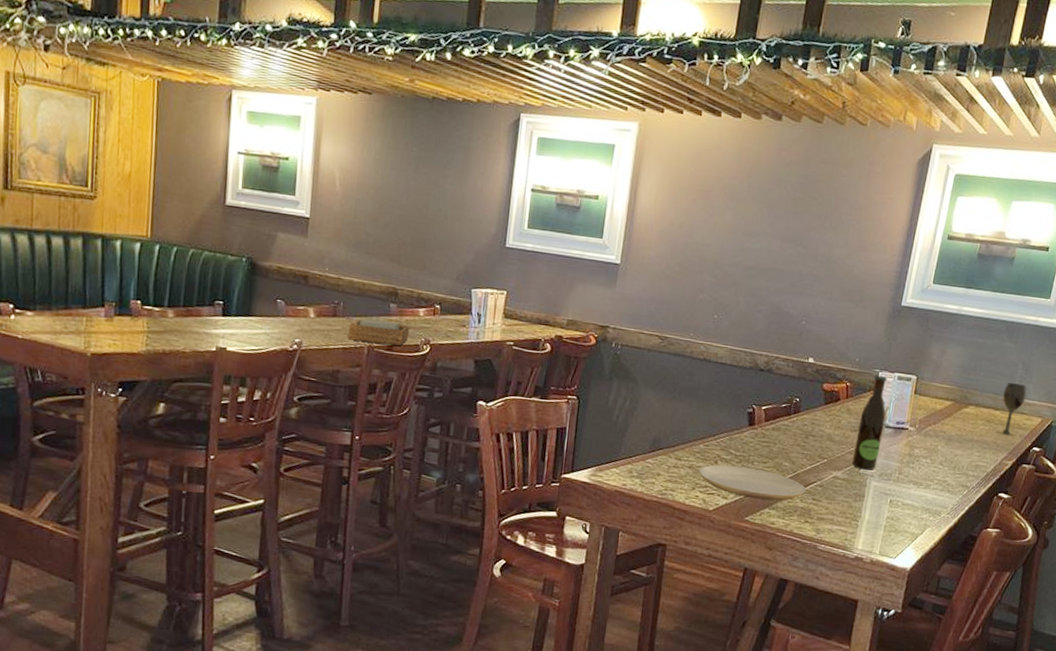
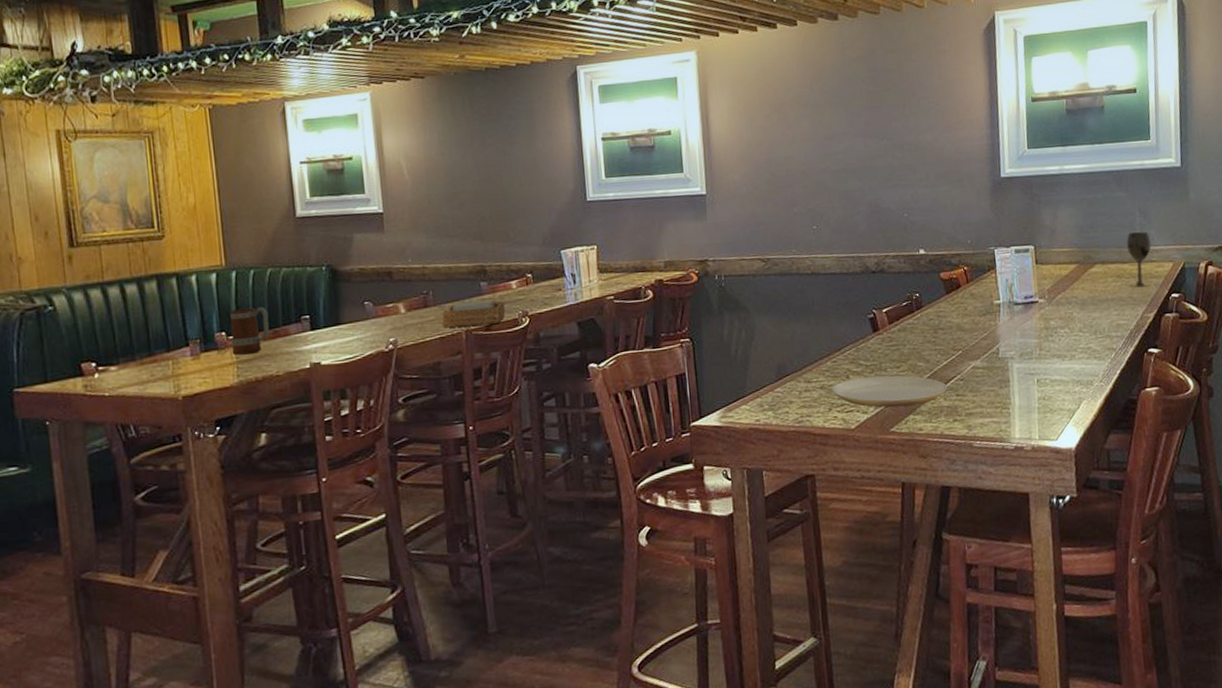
beer mug: none [144,281,185,327] -> present [230,306,269,355]
bottle: present [851,376,888,470] -> none [985,253,1015,353]

